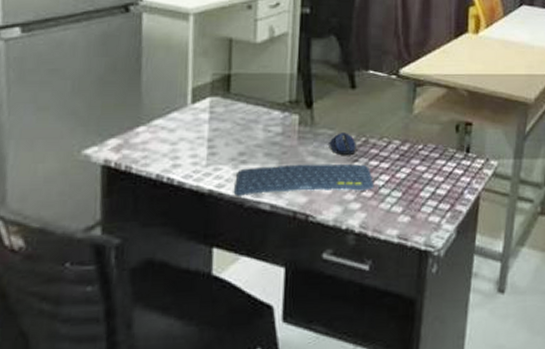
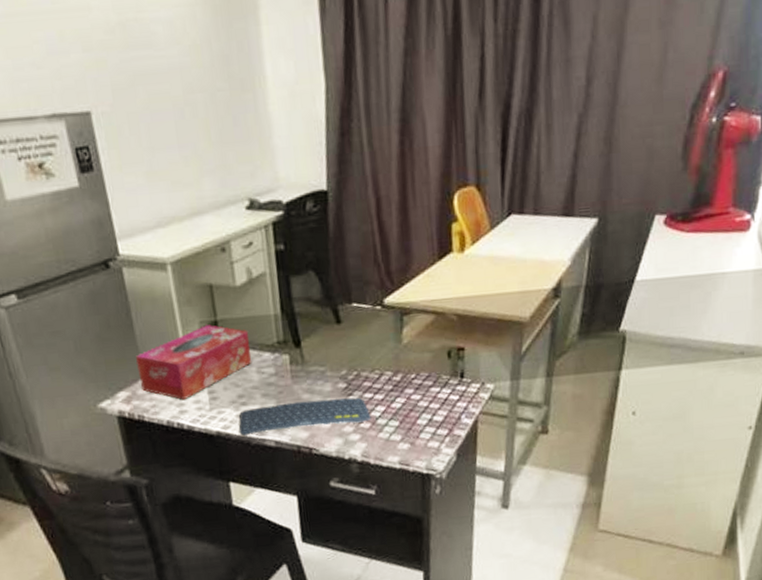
tissue box: none [135,78,261,152] -> present [136,325,252,400]
computer mouse: present [329,133,356,155] -> none [321,368,349,390]

